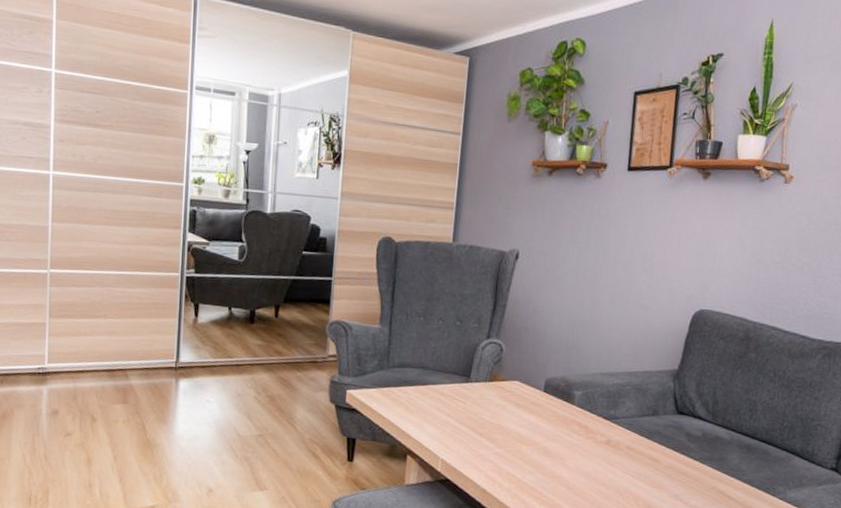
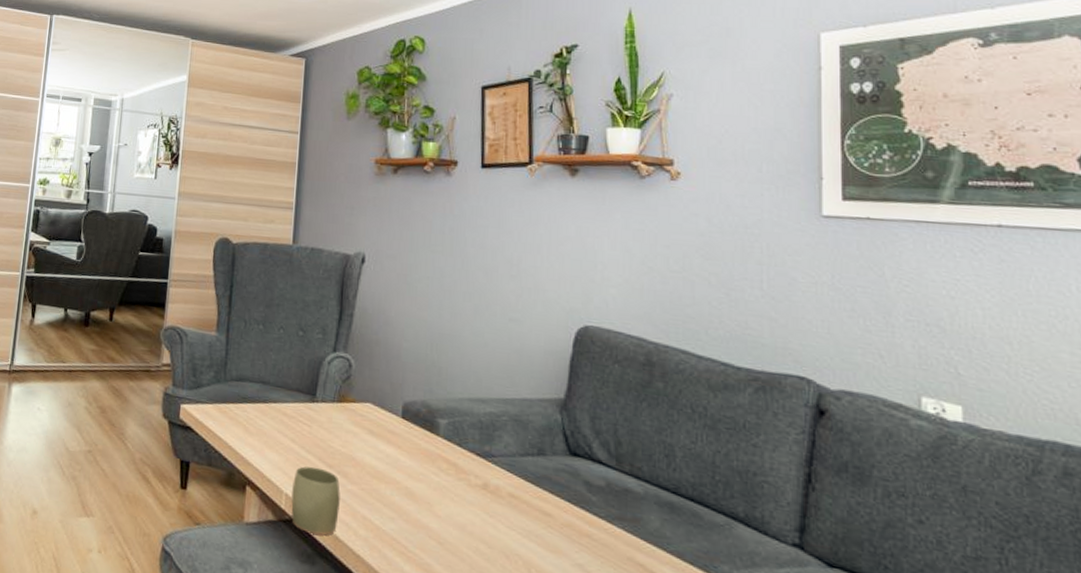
mug: none [446,435,489,490] -> present [291,466,341,536]

